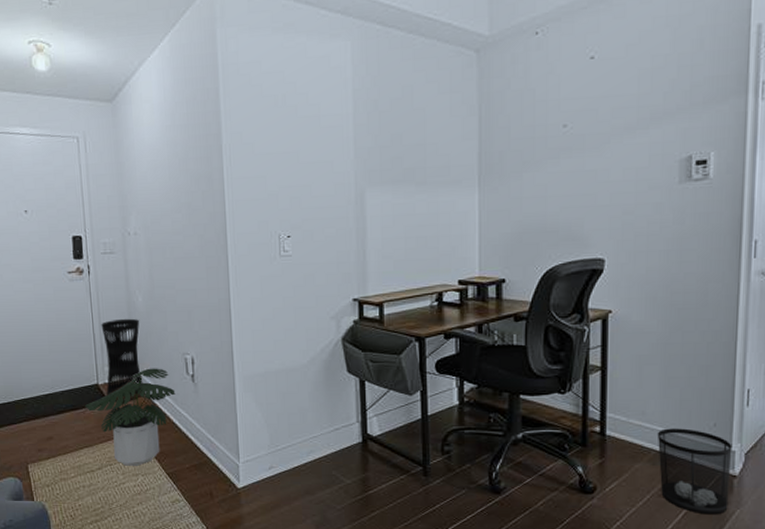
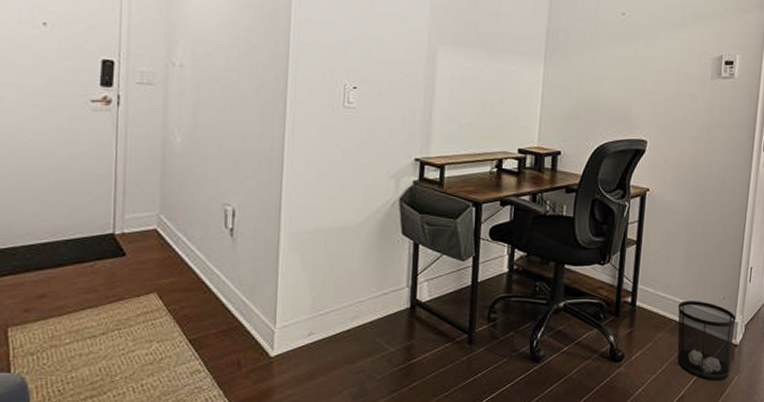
potted plant: present [85,368,176,466] -> none [94,218,209,331]
umbrella stand: present [101,318,143,400] -> none [122,159,176,254]

